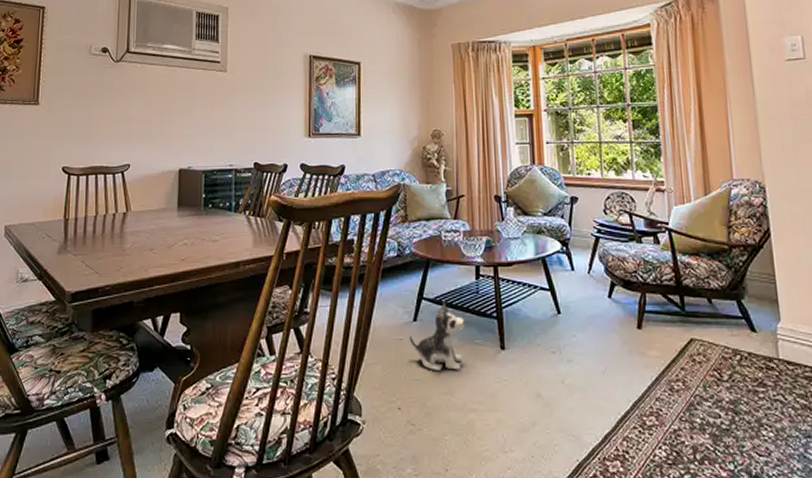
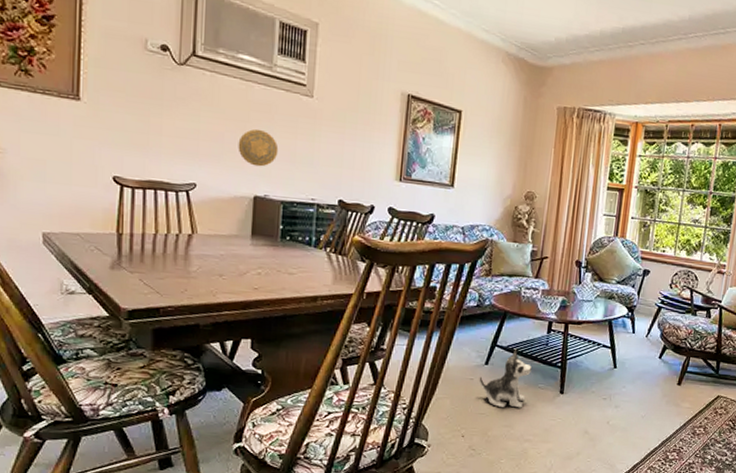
decorative plate: none [164,107,199,141] -> present [238,129,279,167]

